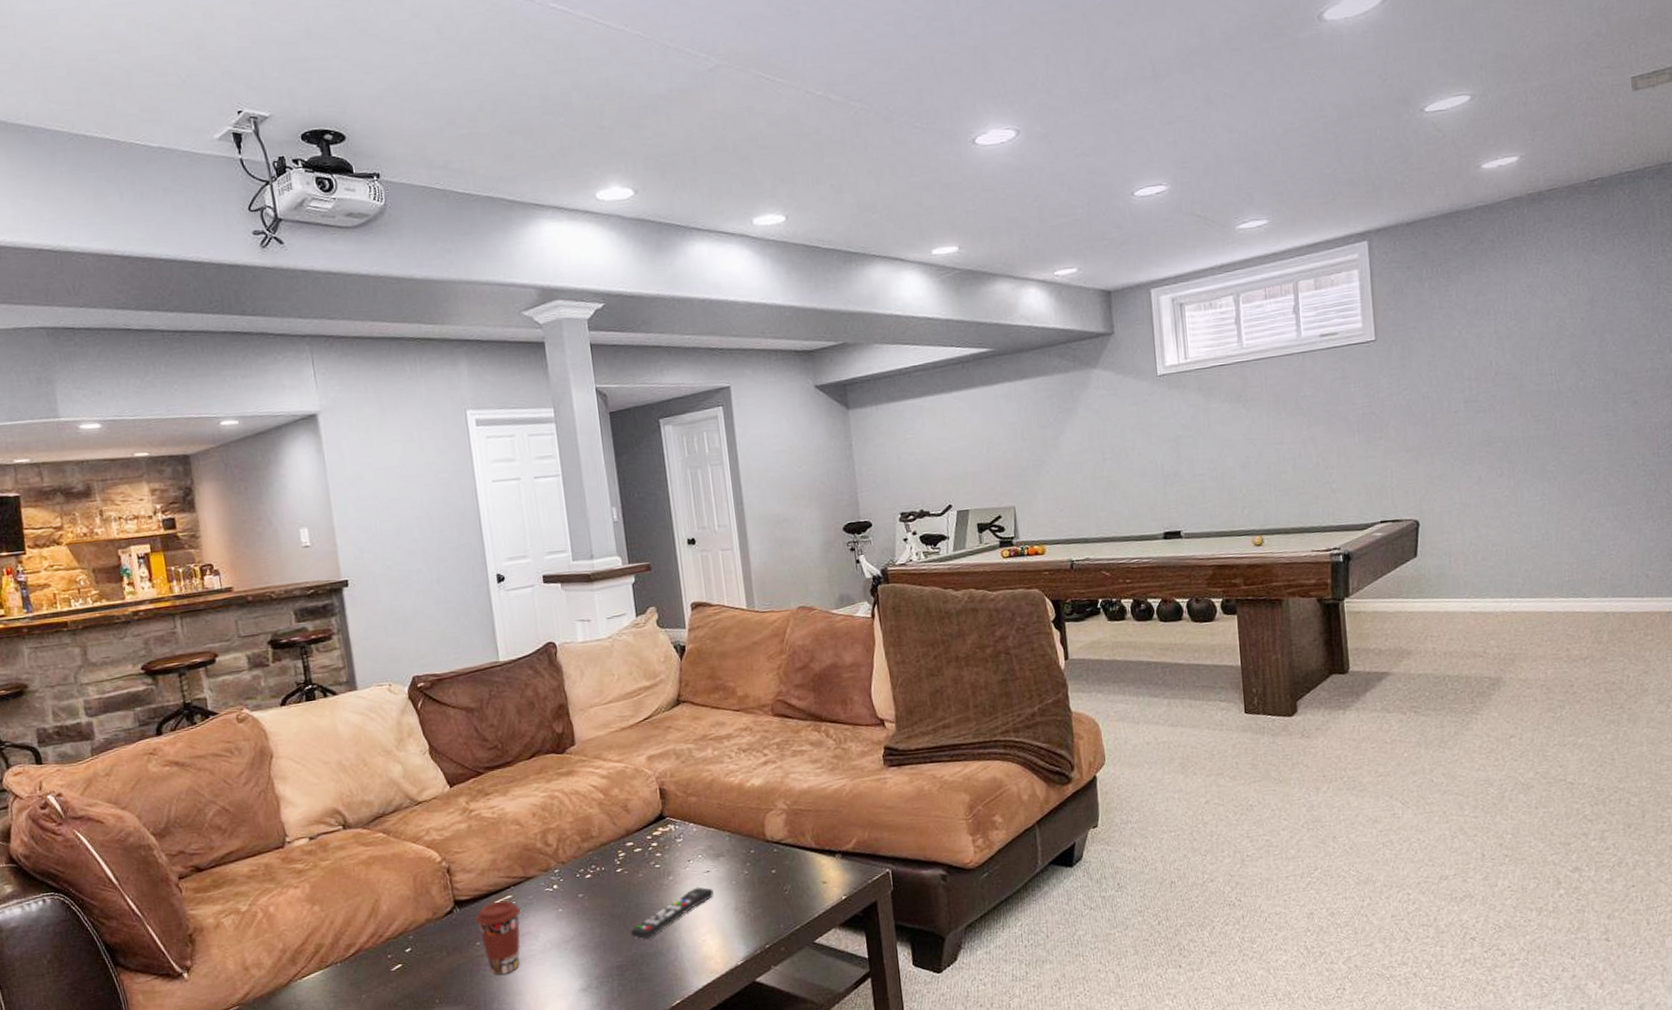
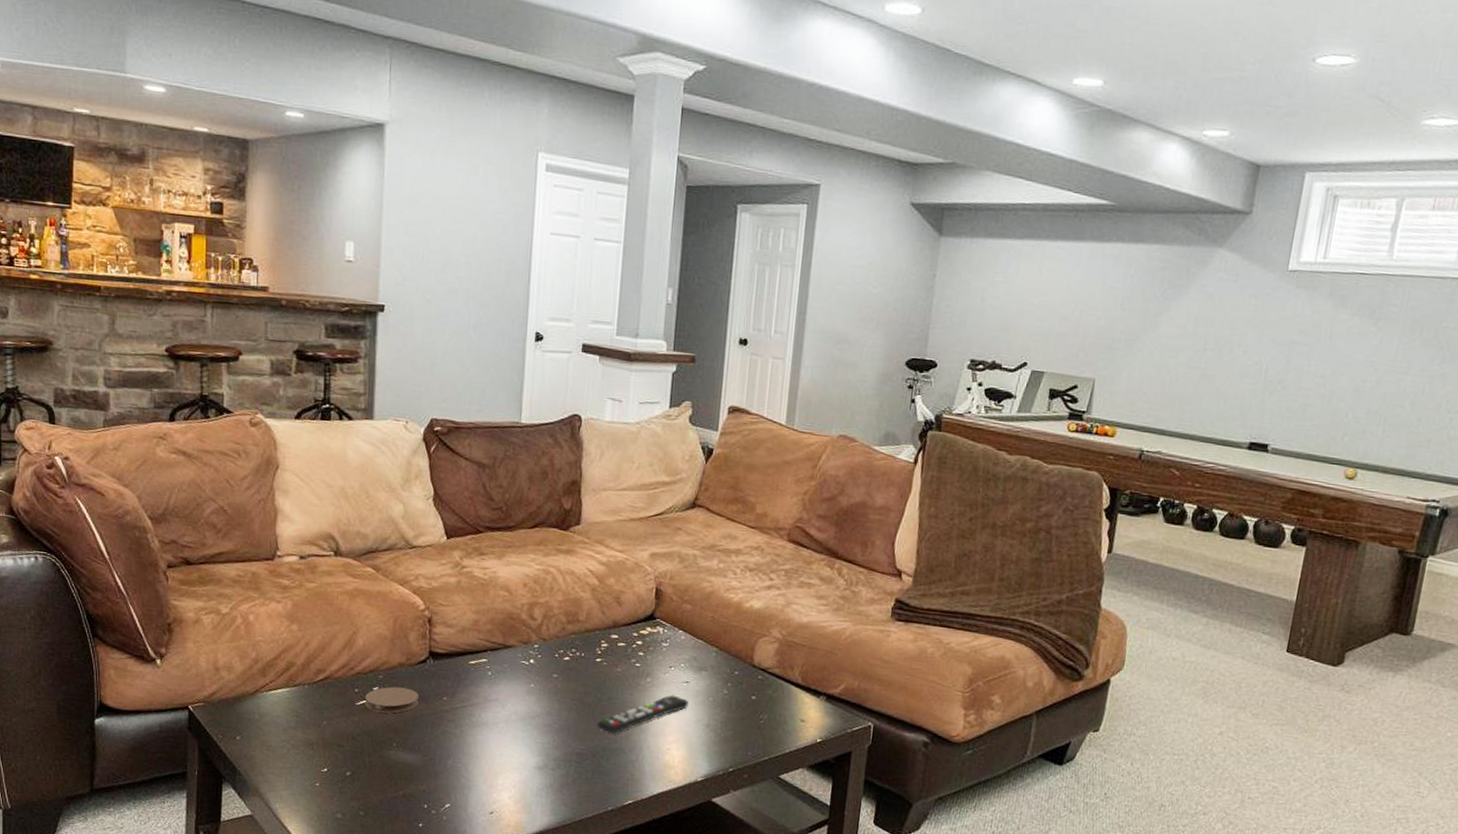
coaster: none [399,942,454,974] -> present [364,686,419,714]
coffee cup: present [475,900,521,975] -> none [446,661,493,735]

